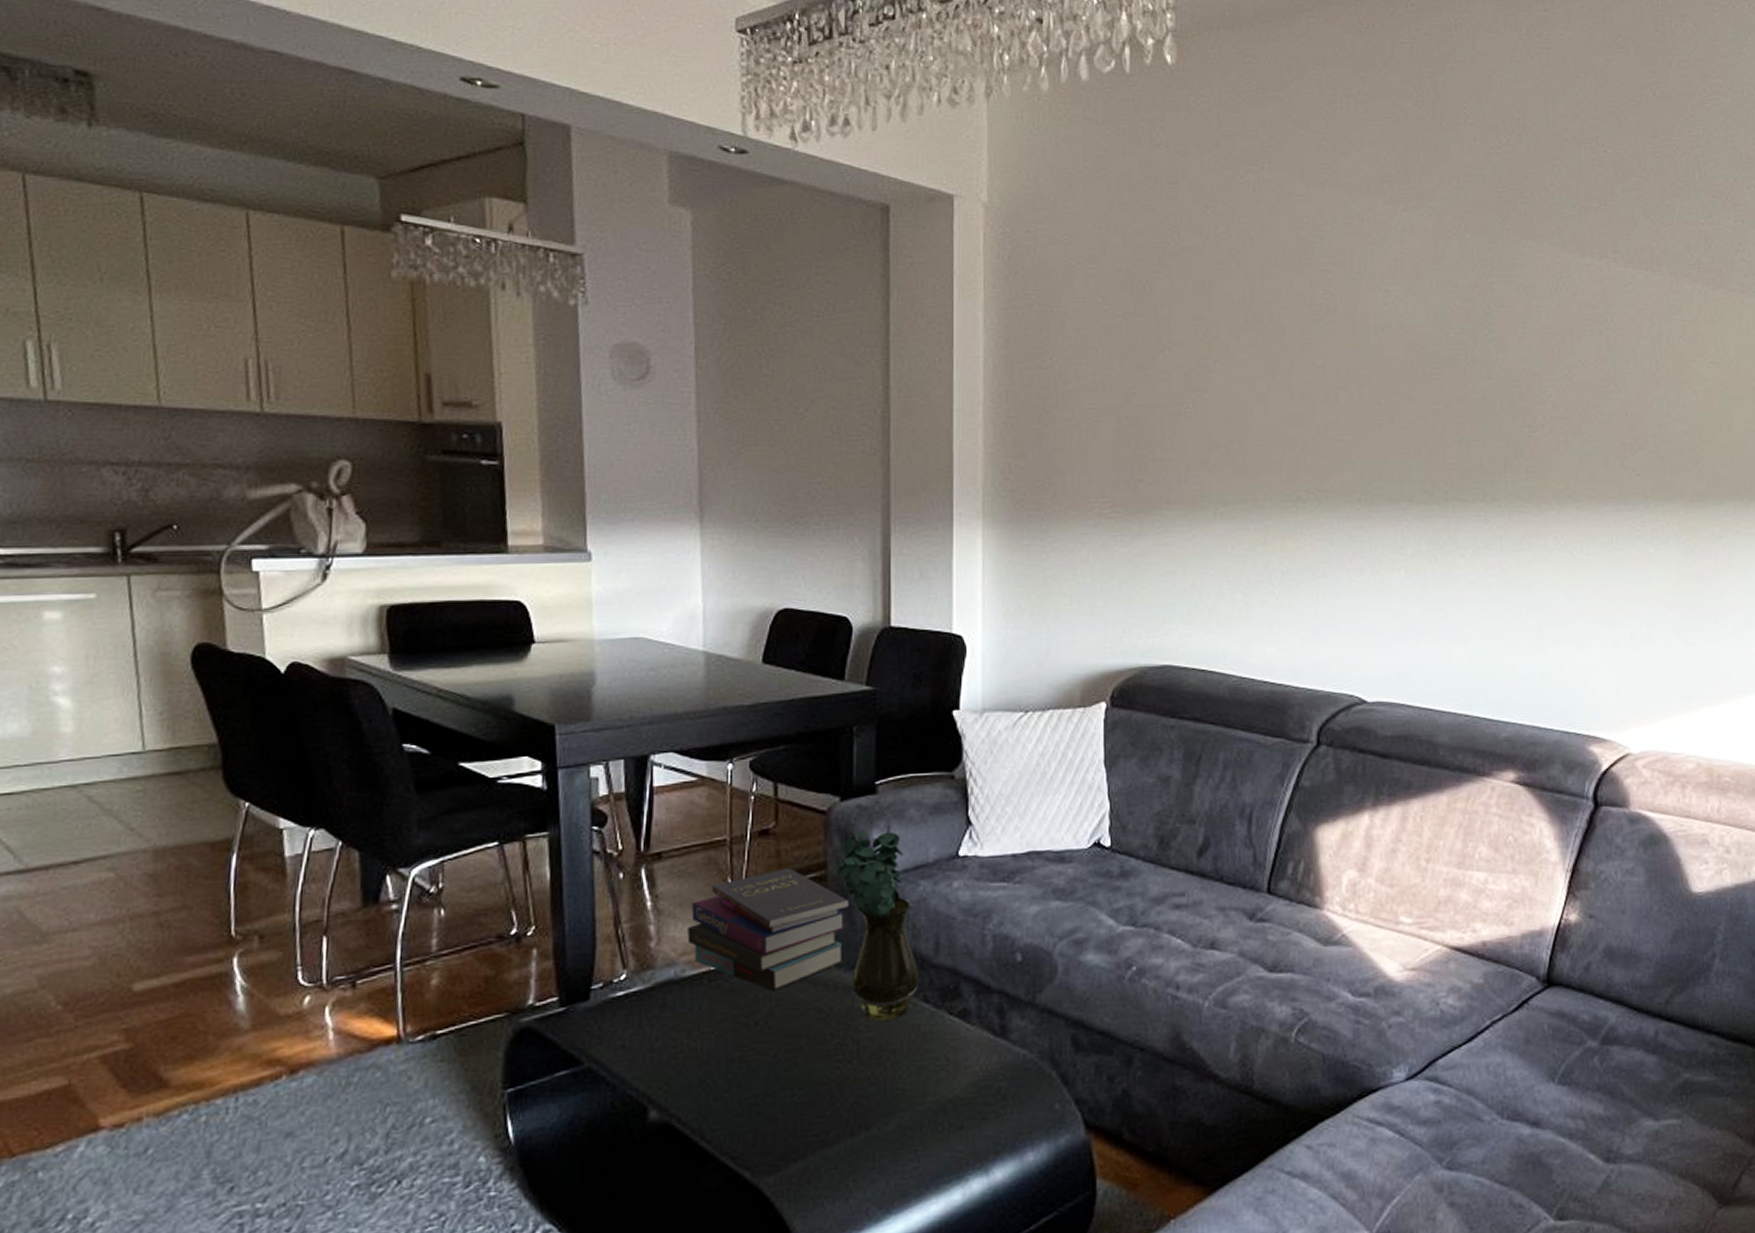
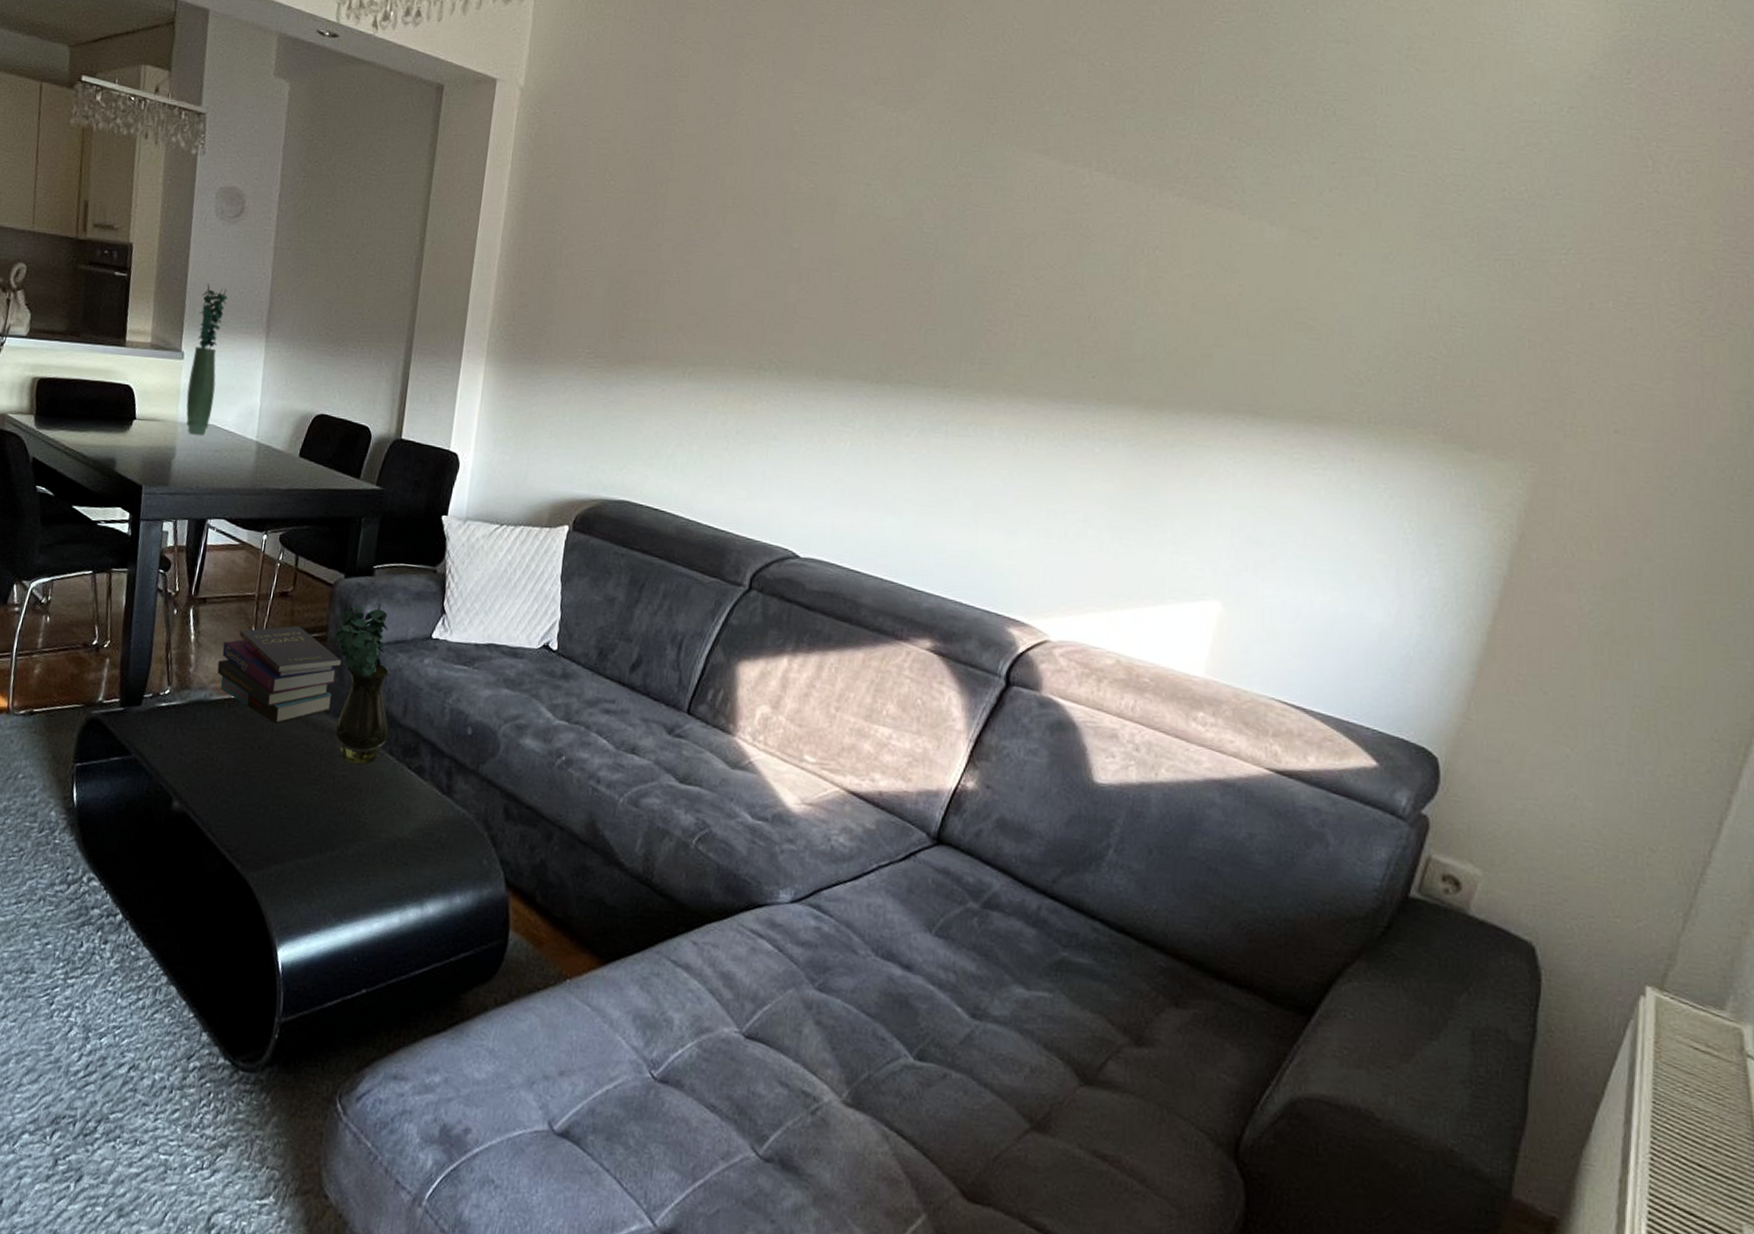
vase: none [601,464,641,654] -> present [186,284,227,437]

